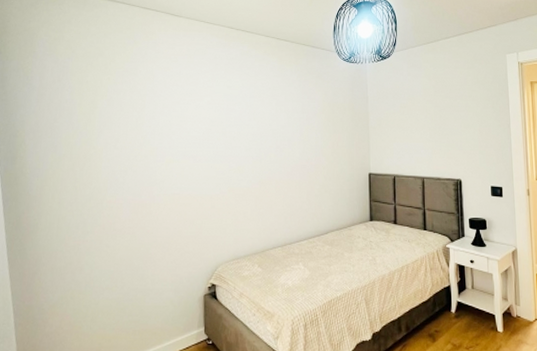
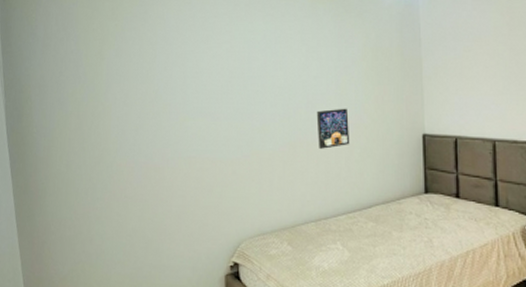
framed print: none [283,152,311,186] -> present [316,108,350,149]

